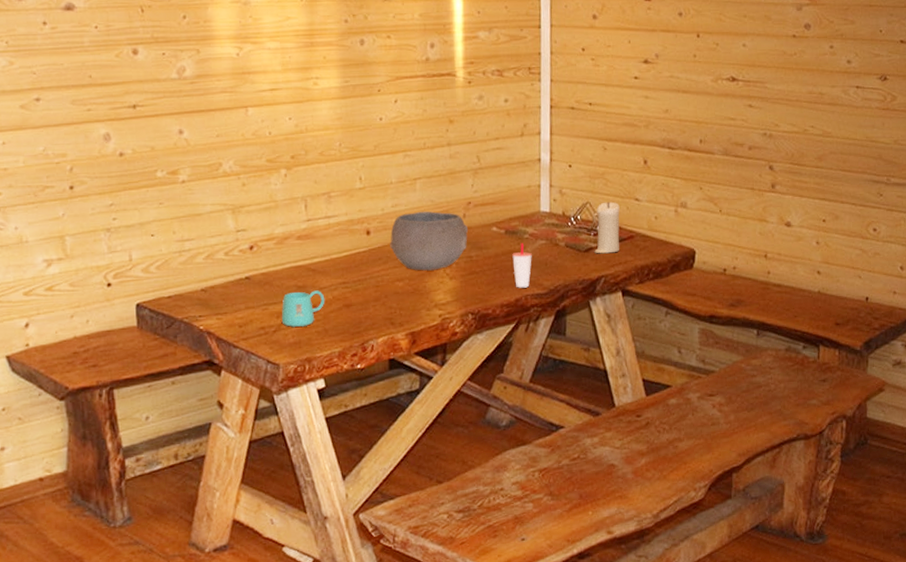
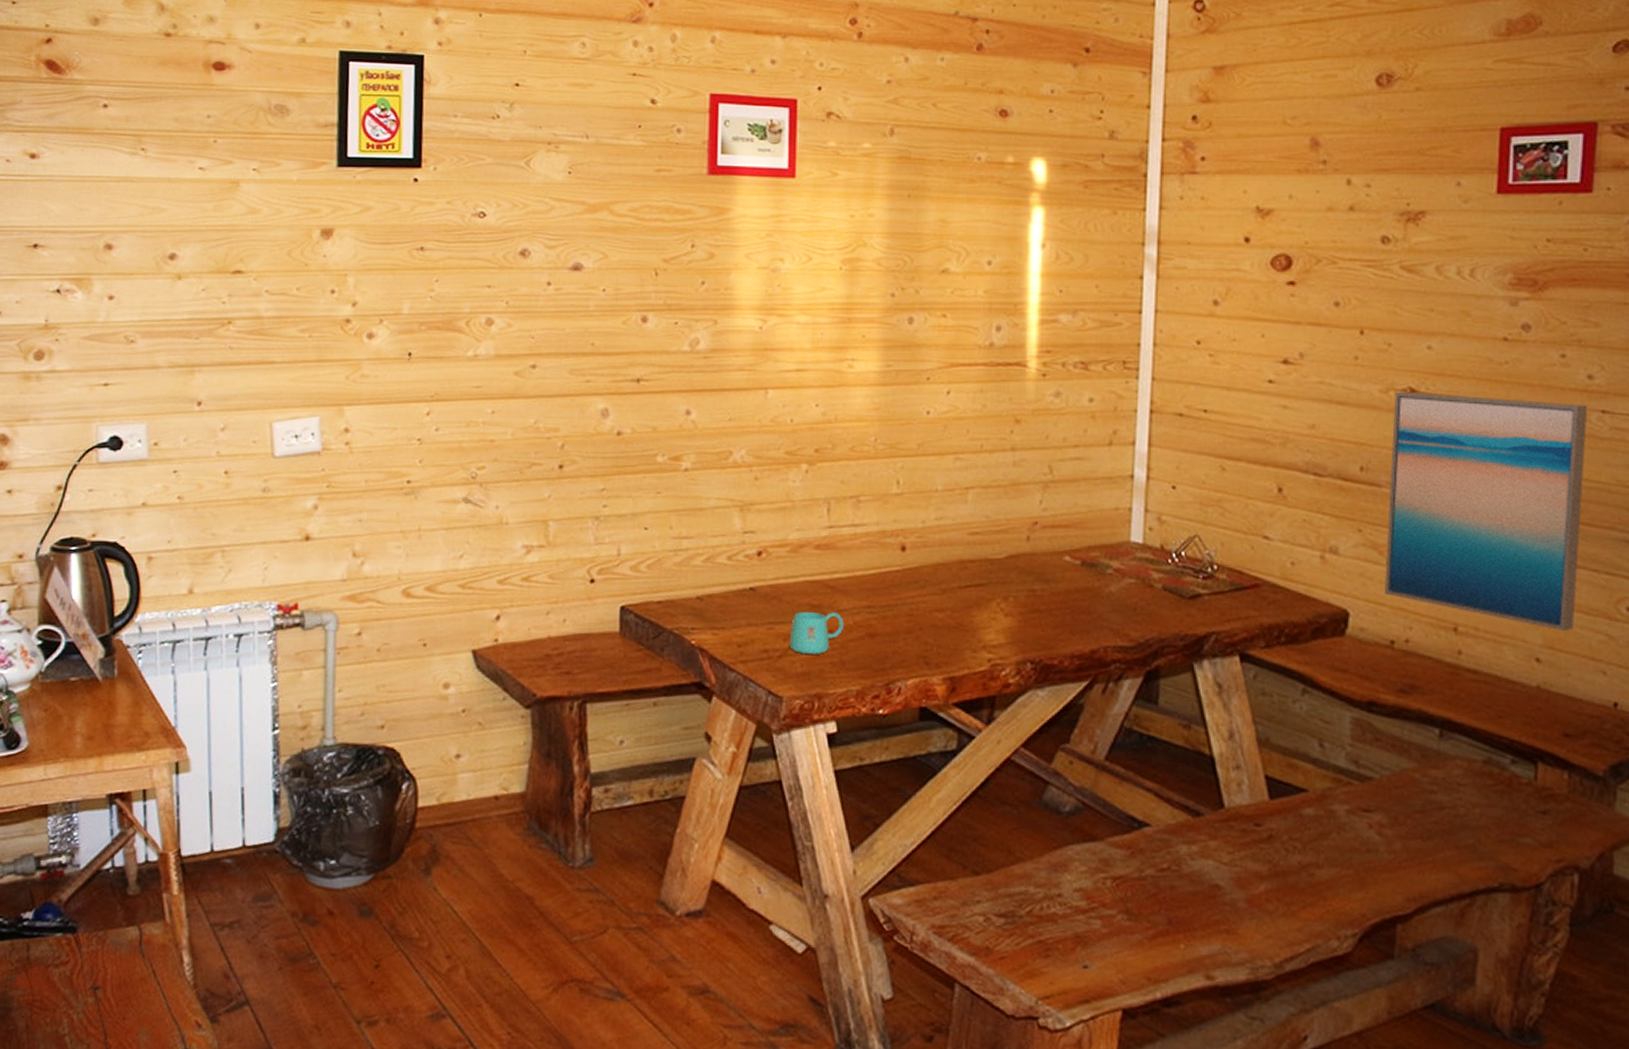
bowl: present [390,211,469,271] -> none [930,528,1033,603]
cup: present [512,243,532,288] -> none [1089,579,1116,637]
candle: present [594,201,620,254] -> none [1203,537,1241,605]
wall art: none [718,80,848,250] -> present [1383,391,1588,632]

